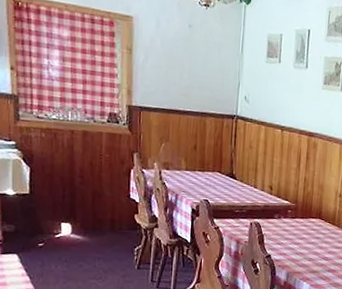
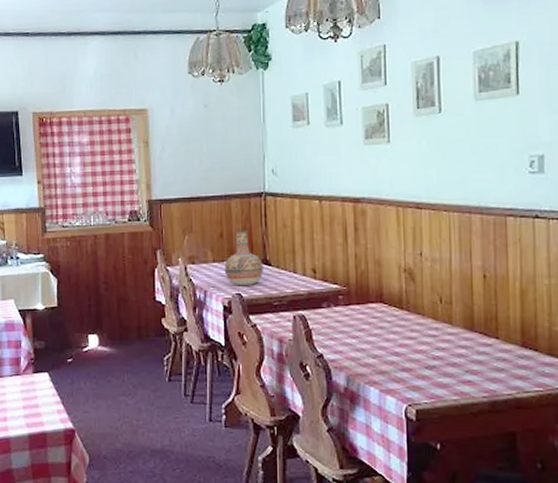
vase: none [195,145,230,194] -> present [224,230,263,286]

